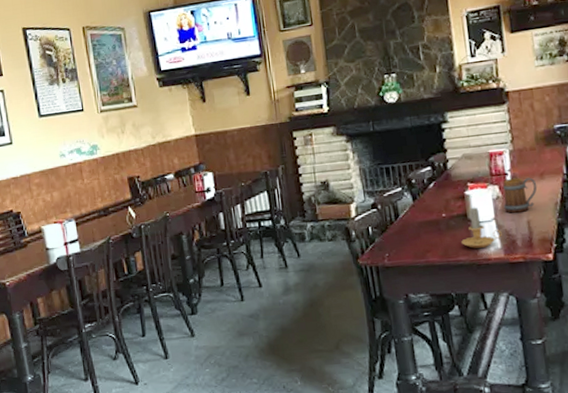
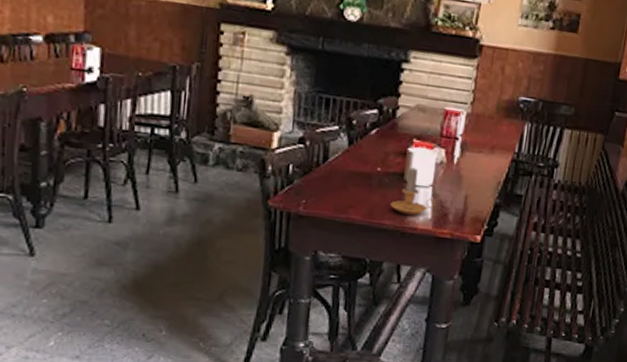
beer mug: present [503,177,538,213] -> none [444,144,486,185]

